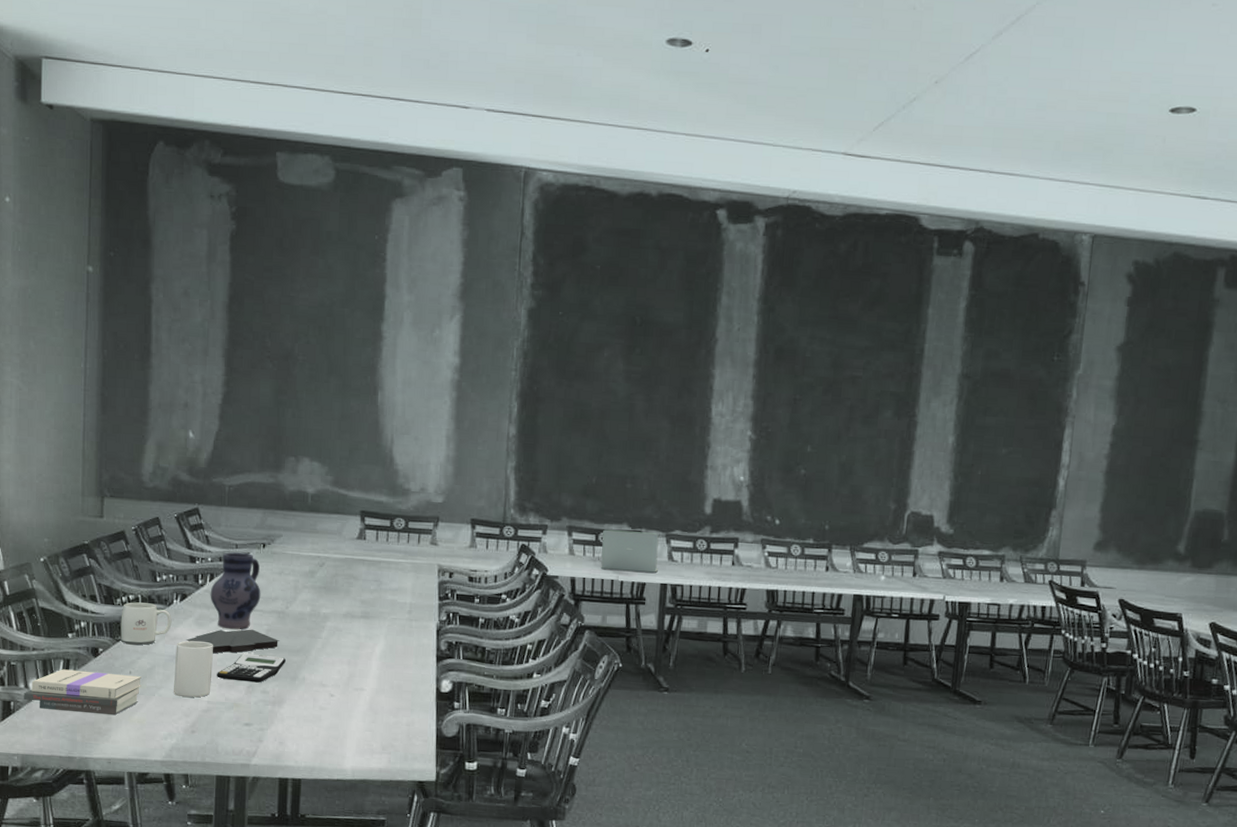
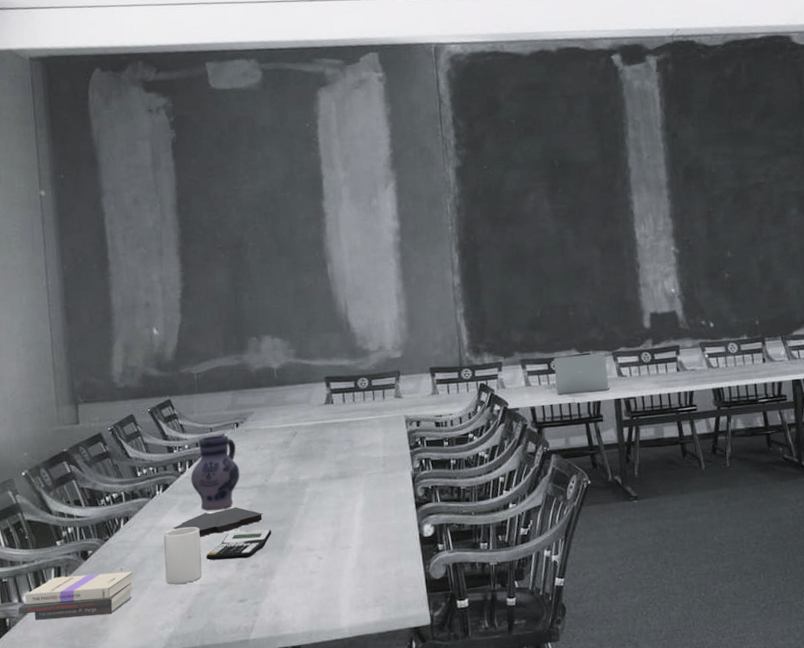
mug: present [120,602,172,645] -> none [106,498,157,542]

